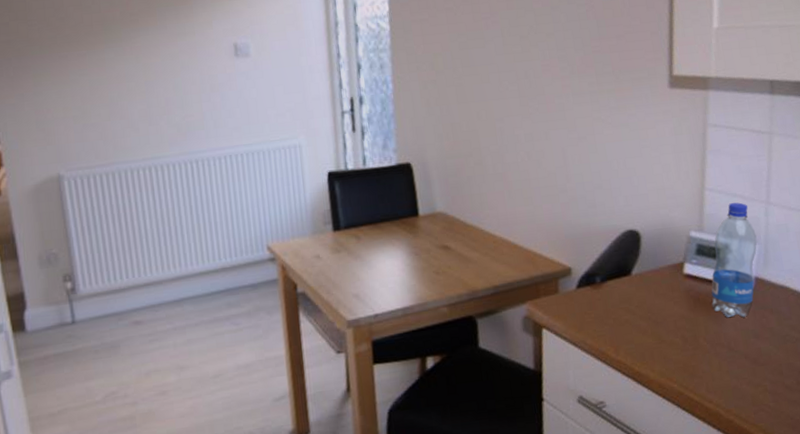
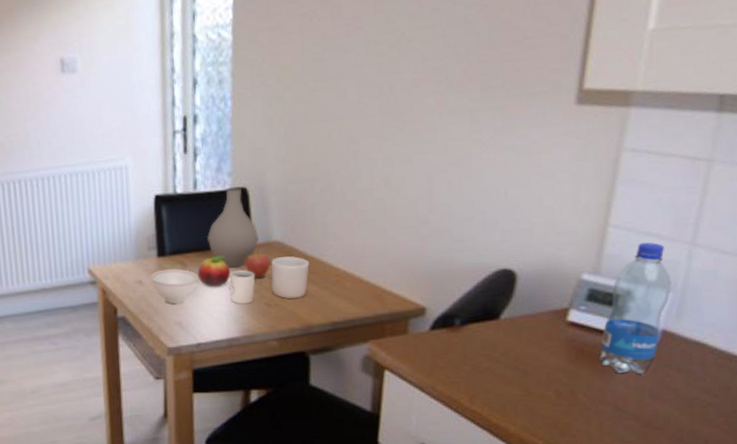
bowl: none [327,242,373,277] -> present [150,269,199,305]
fruit: none [371,228,401,259] -> present [197,256,230,288]
vase: none [378,163,424,239] -> present [207,188,259,268]
mug: none [400,240,425,274] -> present [229,270,256,305]
fruit: none [414,221,436,248] -> present [246,250,270,278]
mug: none [437,225,471,267] -> present [271,256,310,299]

